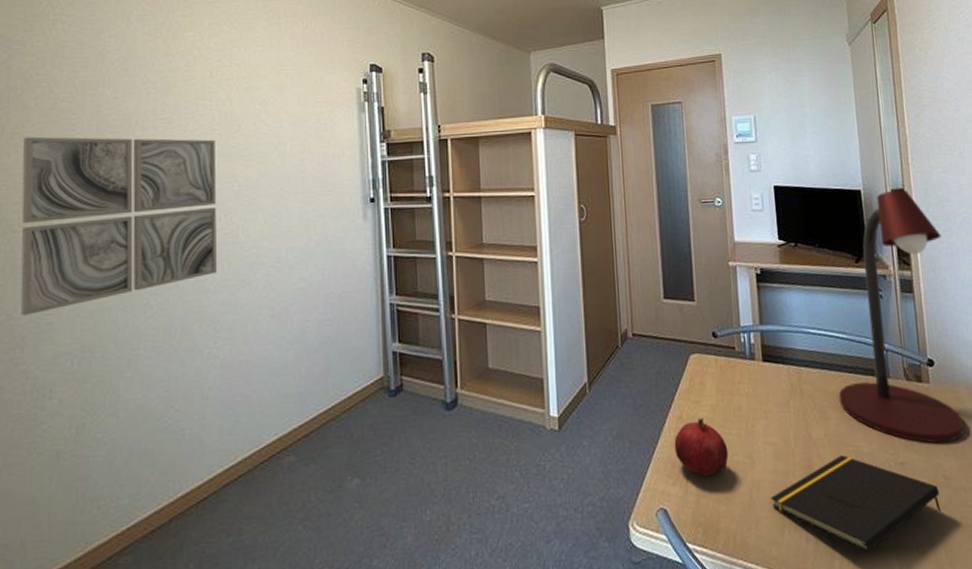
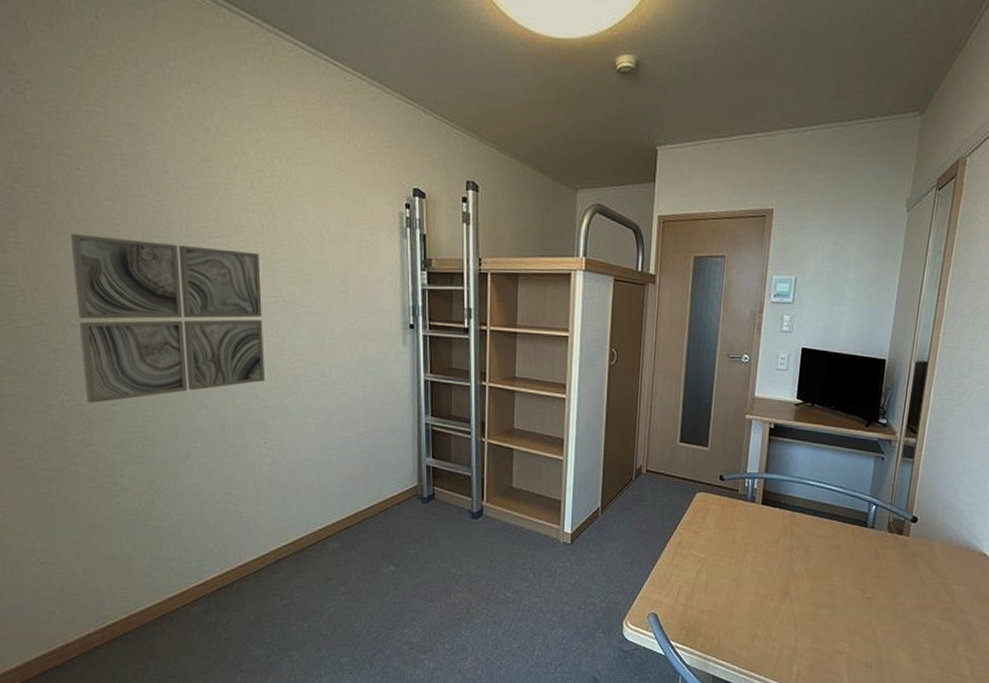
fruit: present [674,417,729,476] -> none [671,545,718,592]
notepad: present [771,455,942,553] -> none [748,587,896,662]
desk lamp: present [838,189,964,444] -> none [824,362,954,585]

